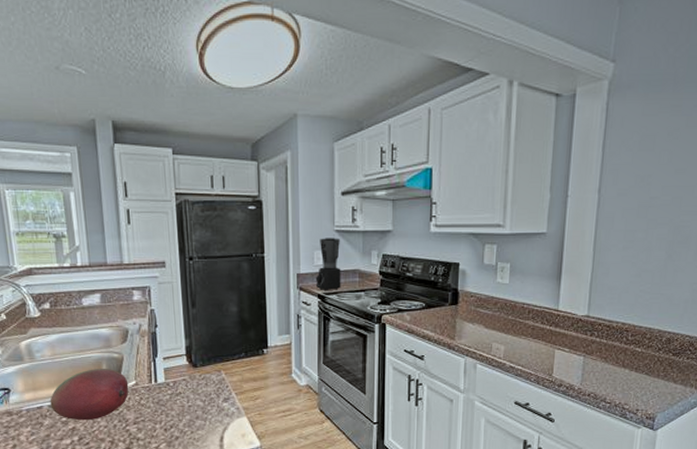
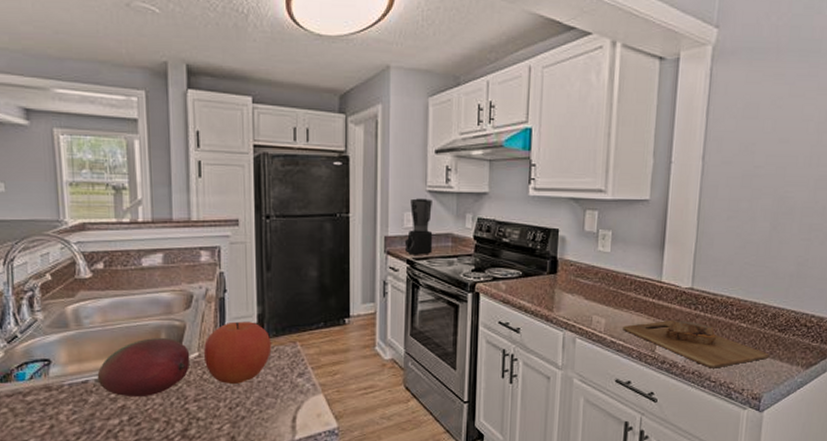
fruit: none [140,353,199,408] -> present [204,321,272,384]
cutting board: none [521,345,664,390] -> present [623,319,769,368]

